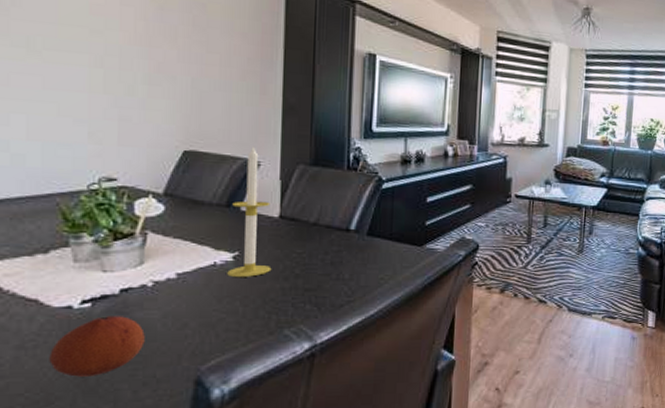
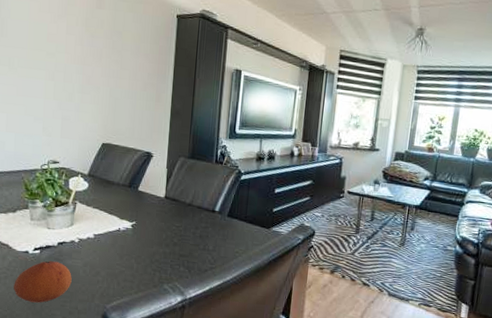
candle: present [227,146,272,277] -> none [127,141,159,242]

